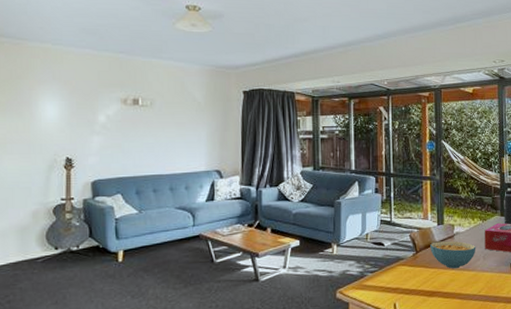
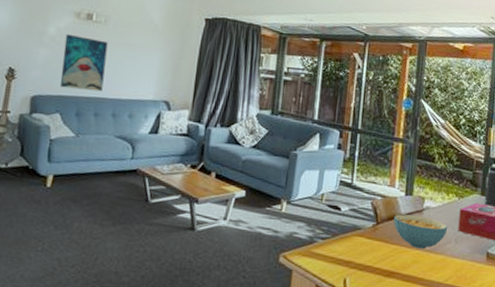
wall art: none [115,120,157,170] -> present [60,33,108,92]

